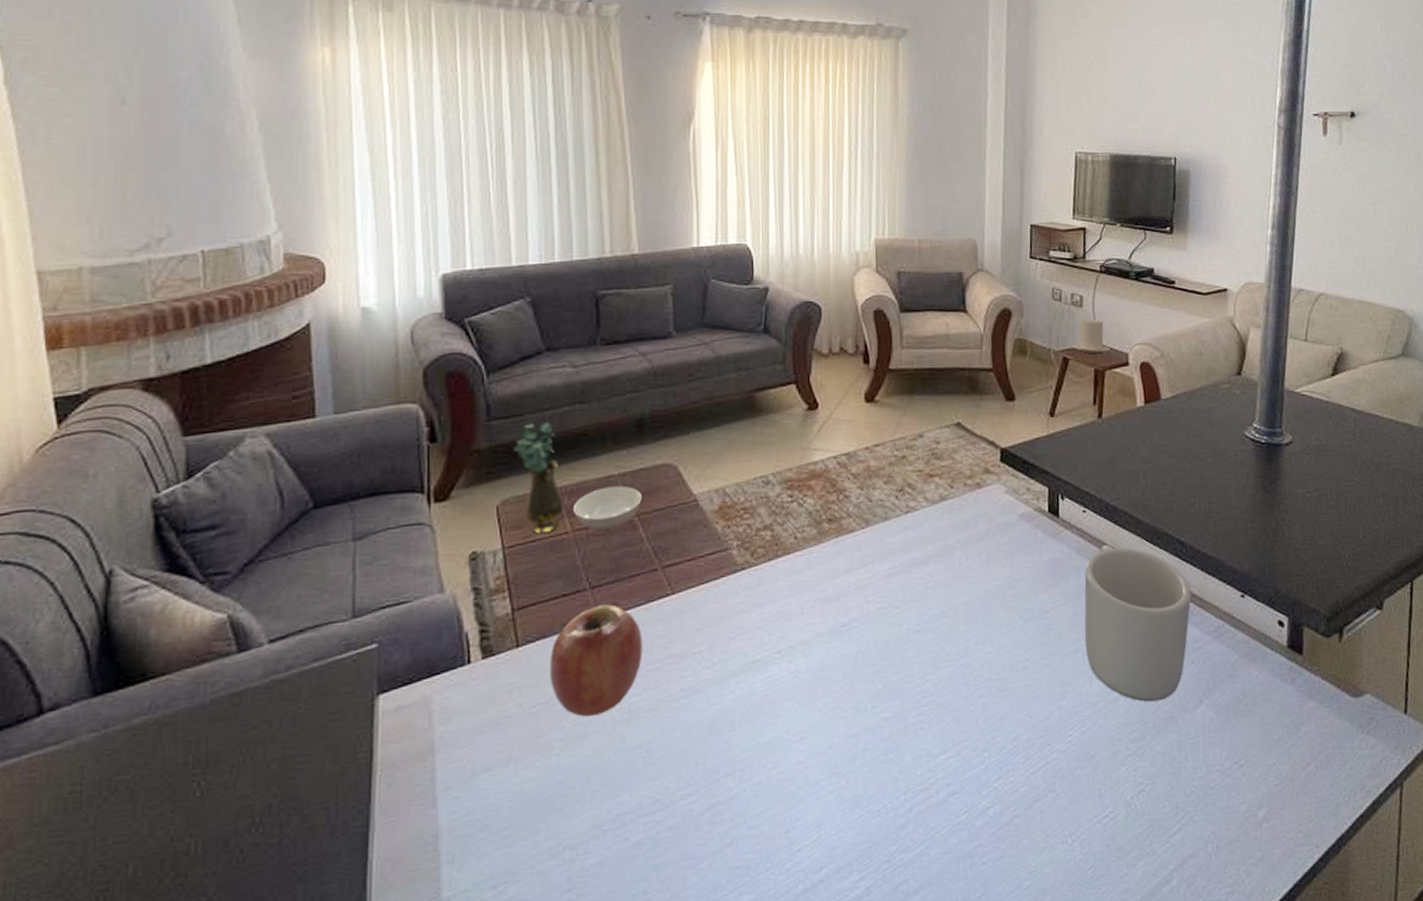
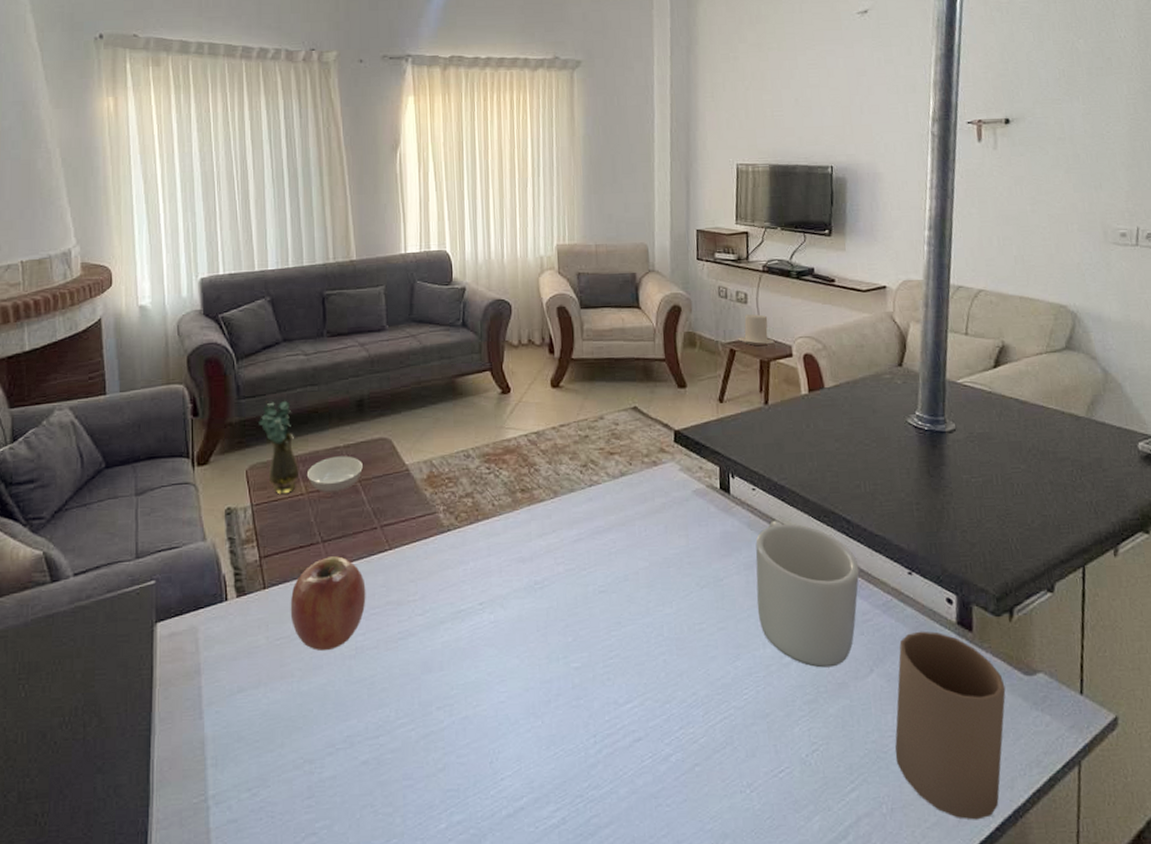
cup: none [1222,656,1333,852] -> present [895,631,1006,820]

